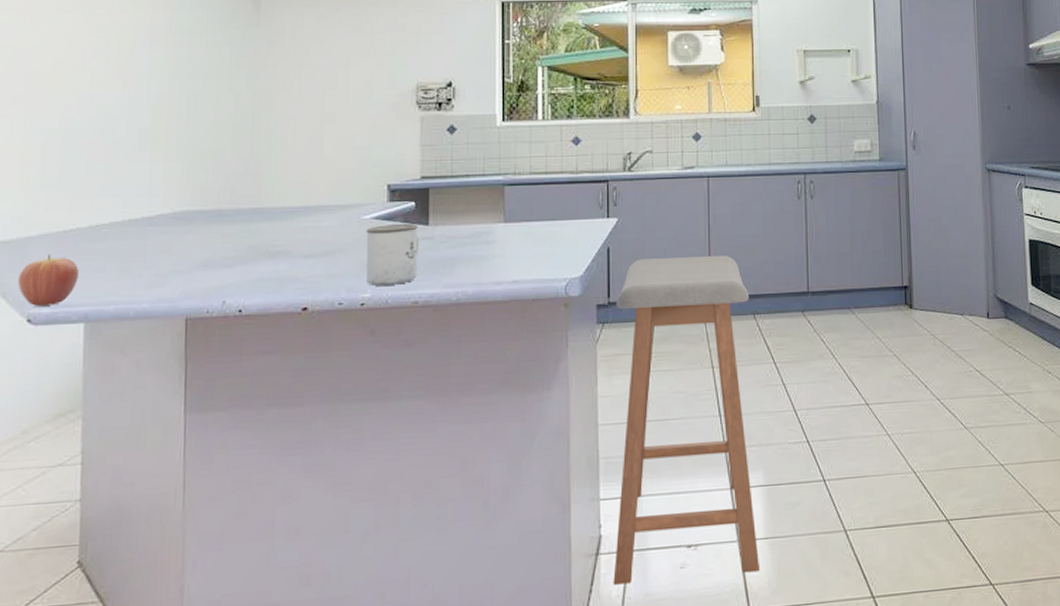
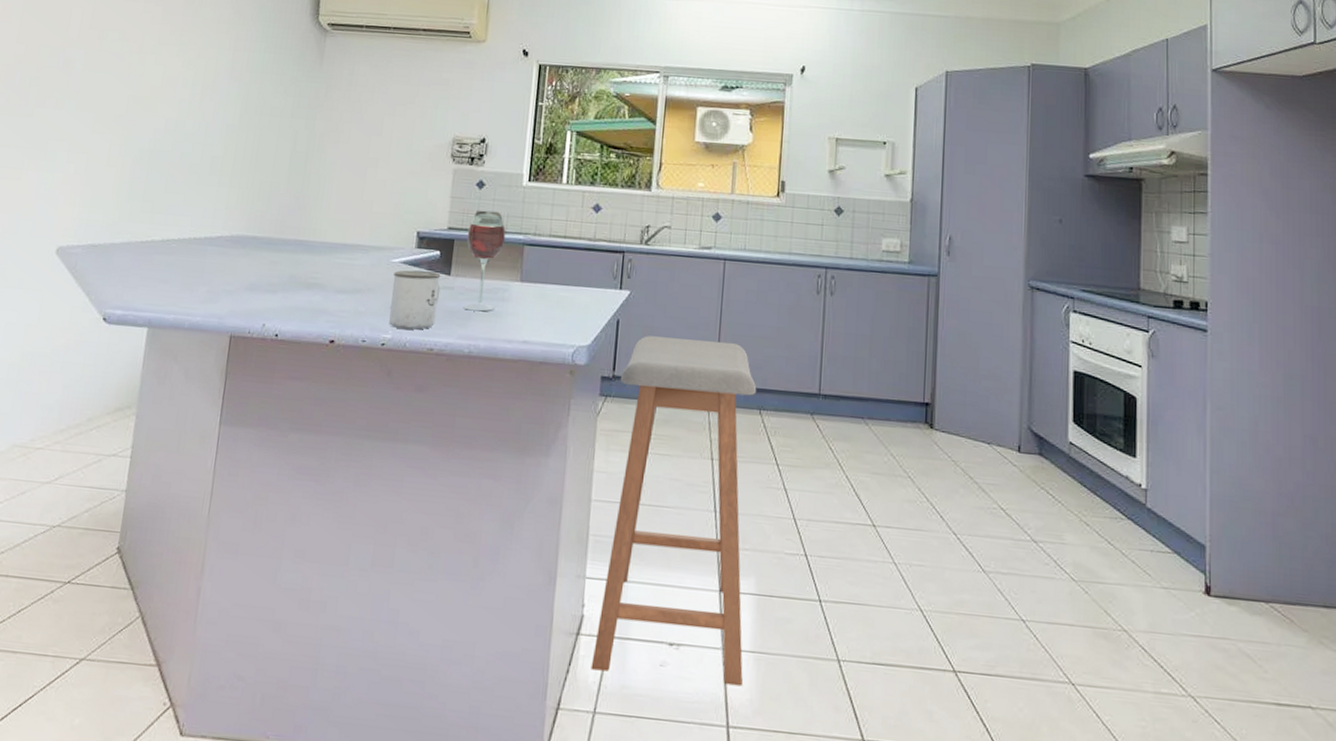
fruit: present [17,254,79,306] -> none [99,261,149,308]
wineglass: none [442,155,484,258] -> present [463,210,506,312]

